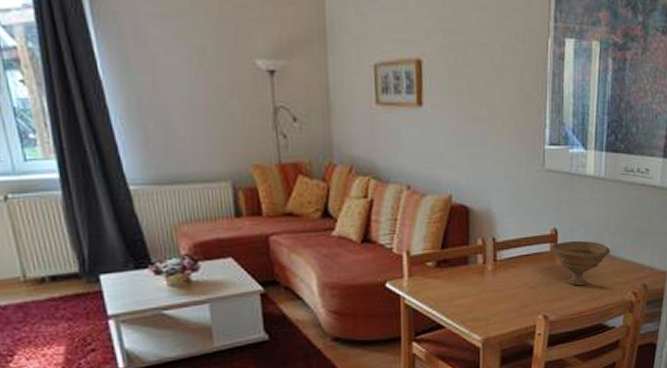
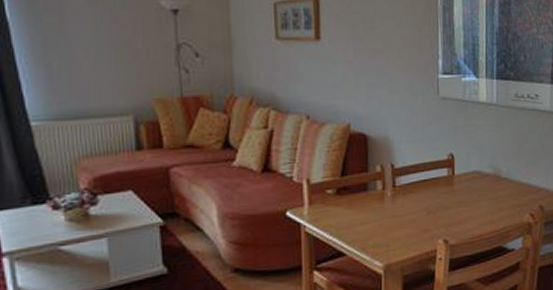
bowl: present [549,240,611,286] -> none [447,164,507,209]

